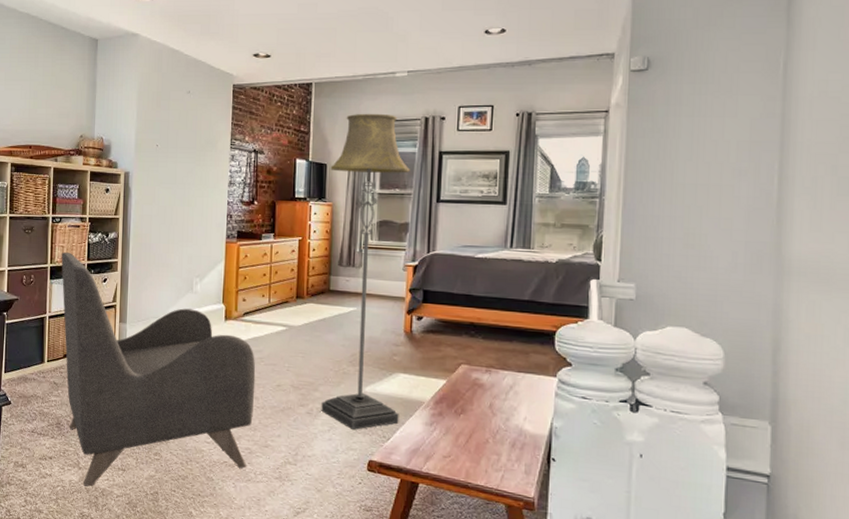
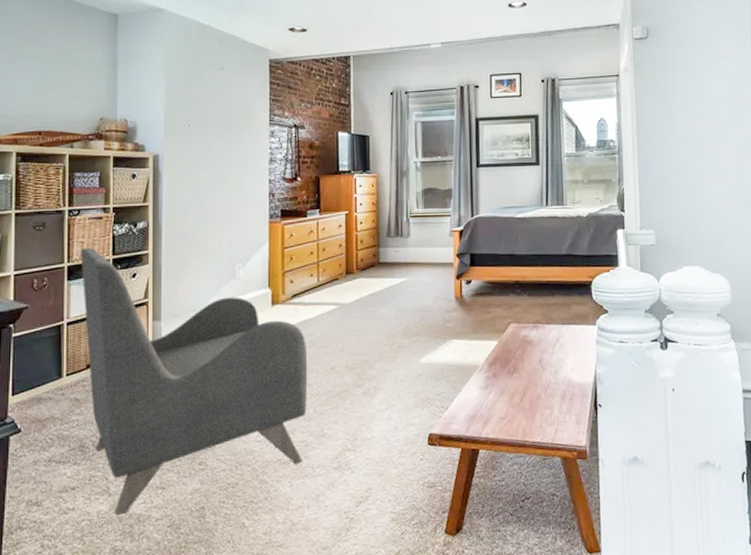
floor lamp: present [321,113,410,430] -> none [373,84,456,404]

